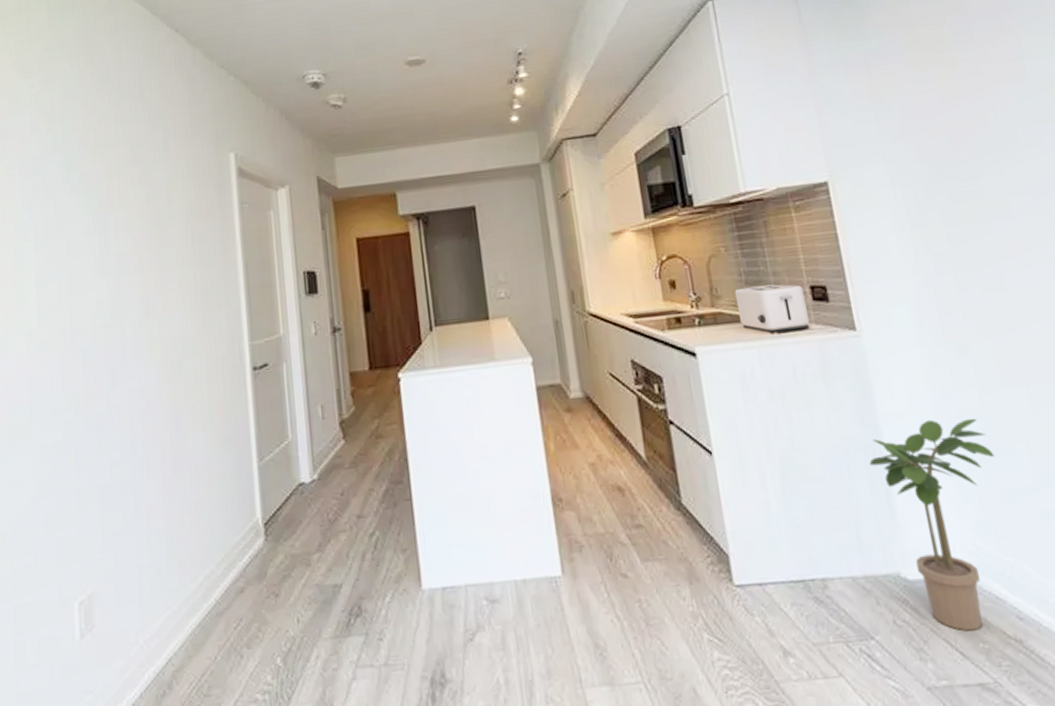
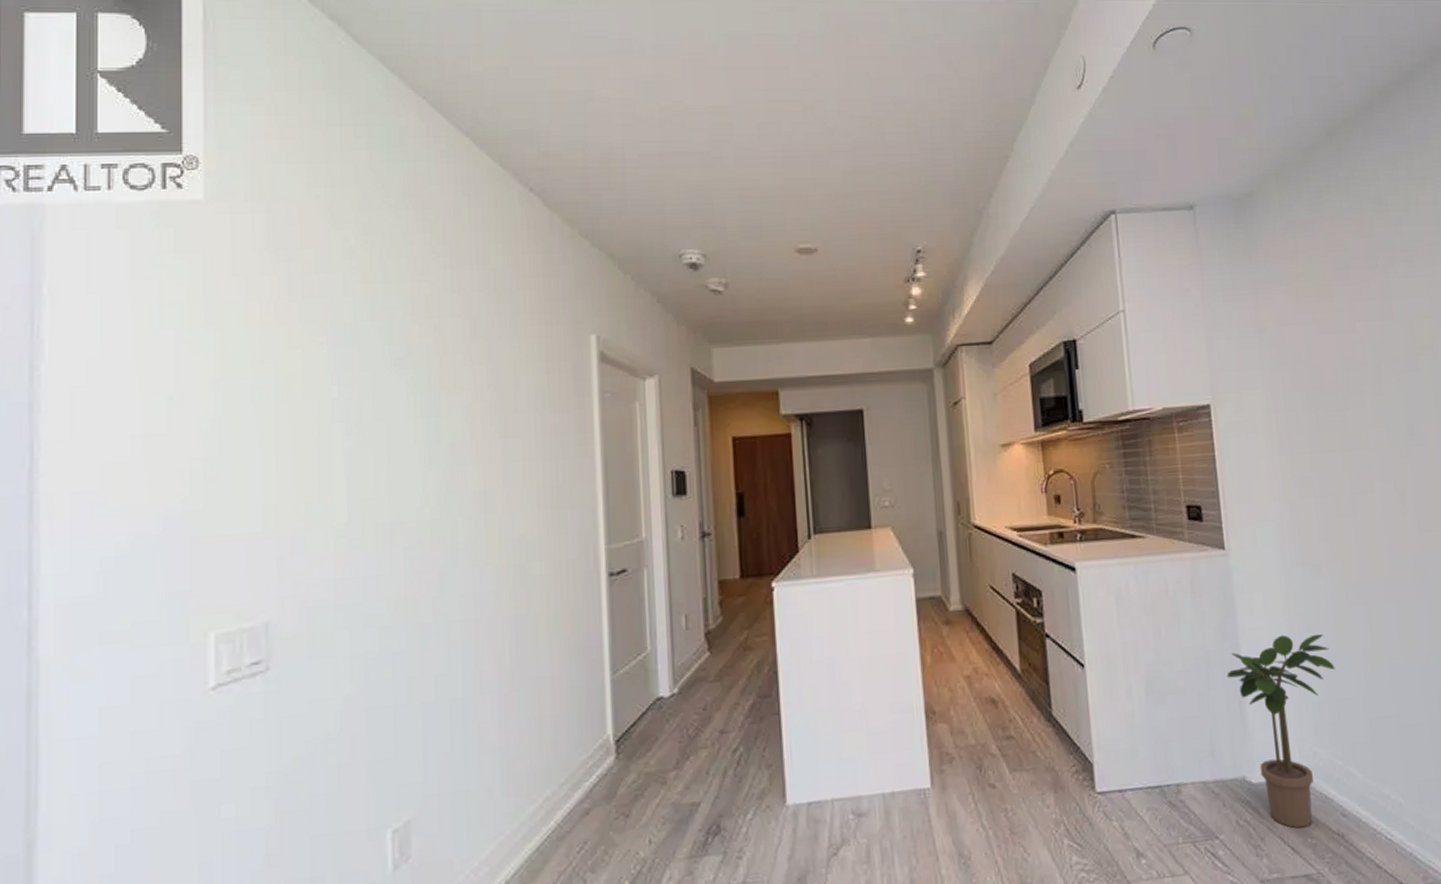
toaster: present [734,284,810,334] -> none [1116,502,1184,551]

